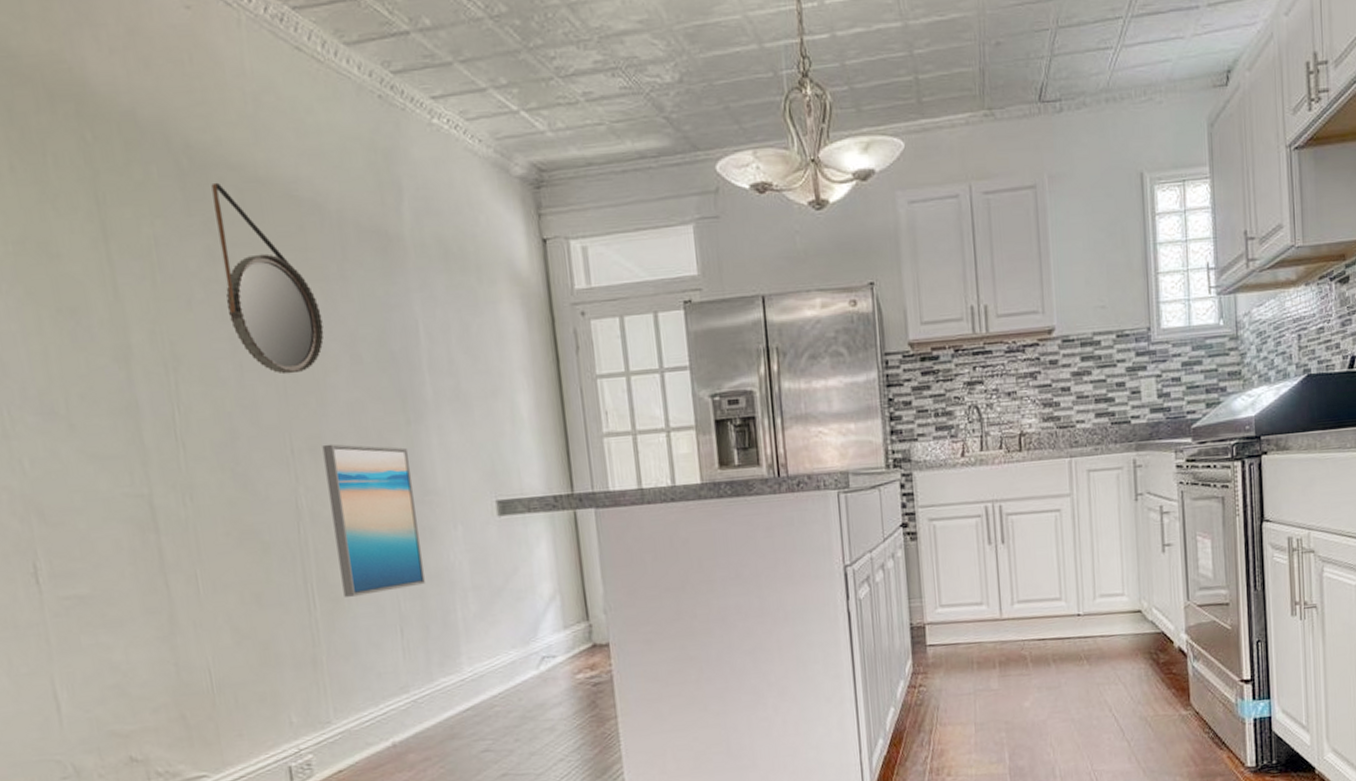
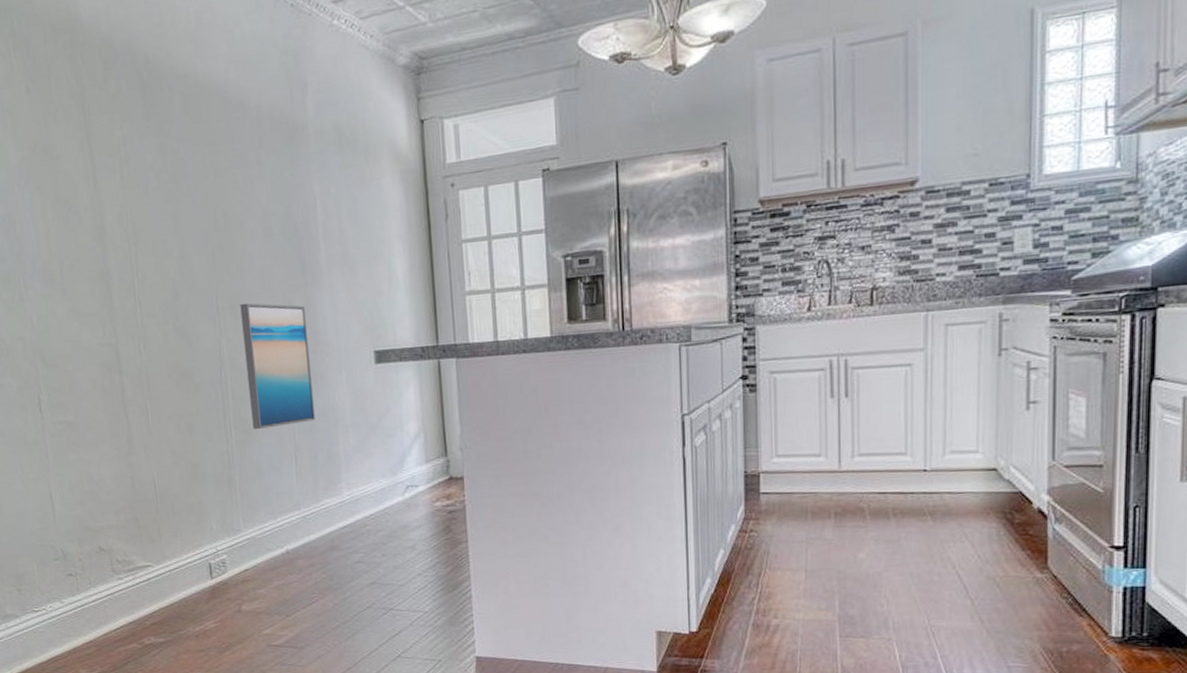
home mirror: present [211,182,324,375] -> none [164,90,244,246]

